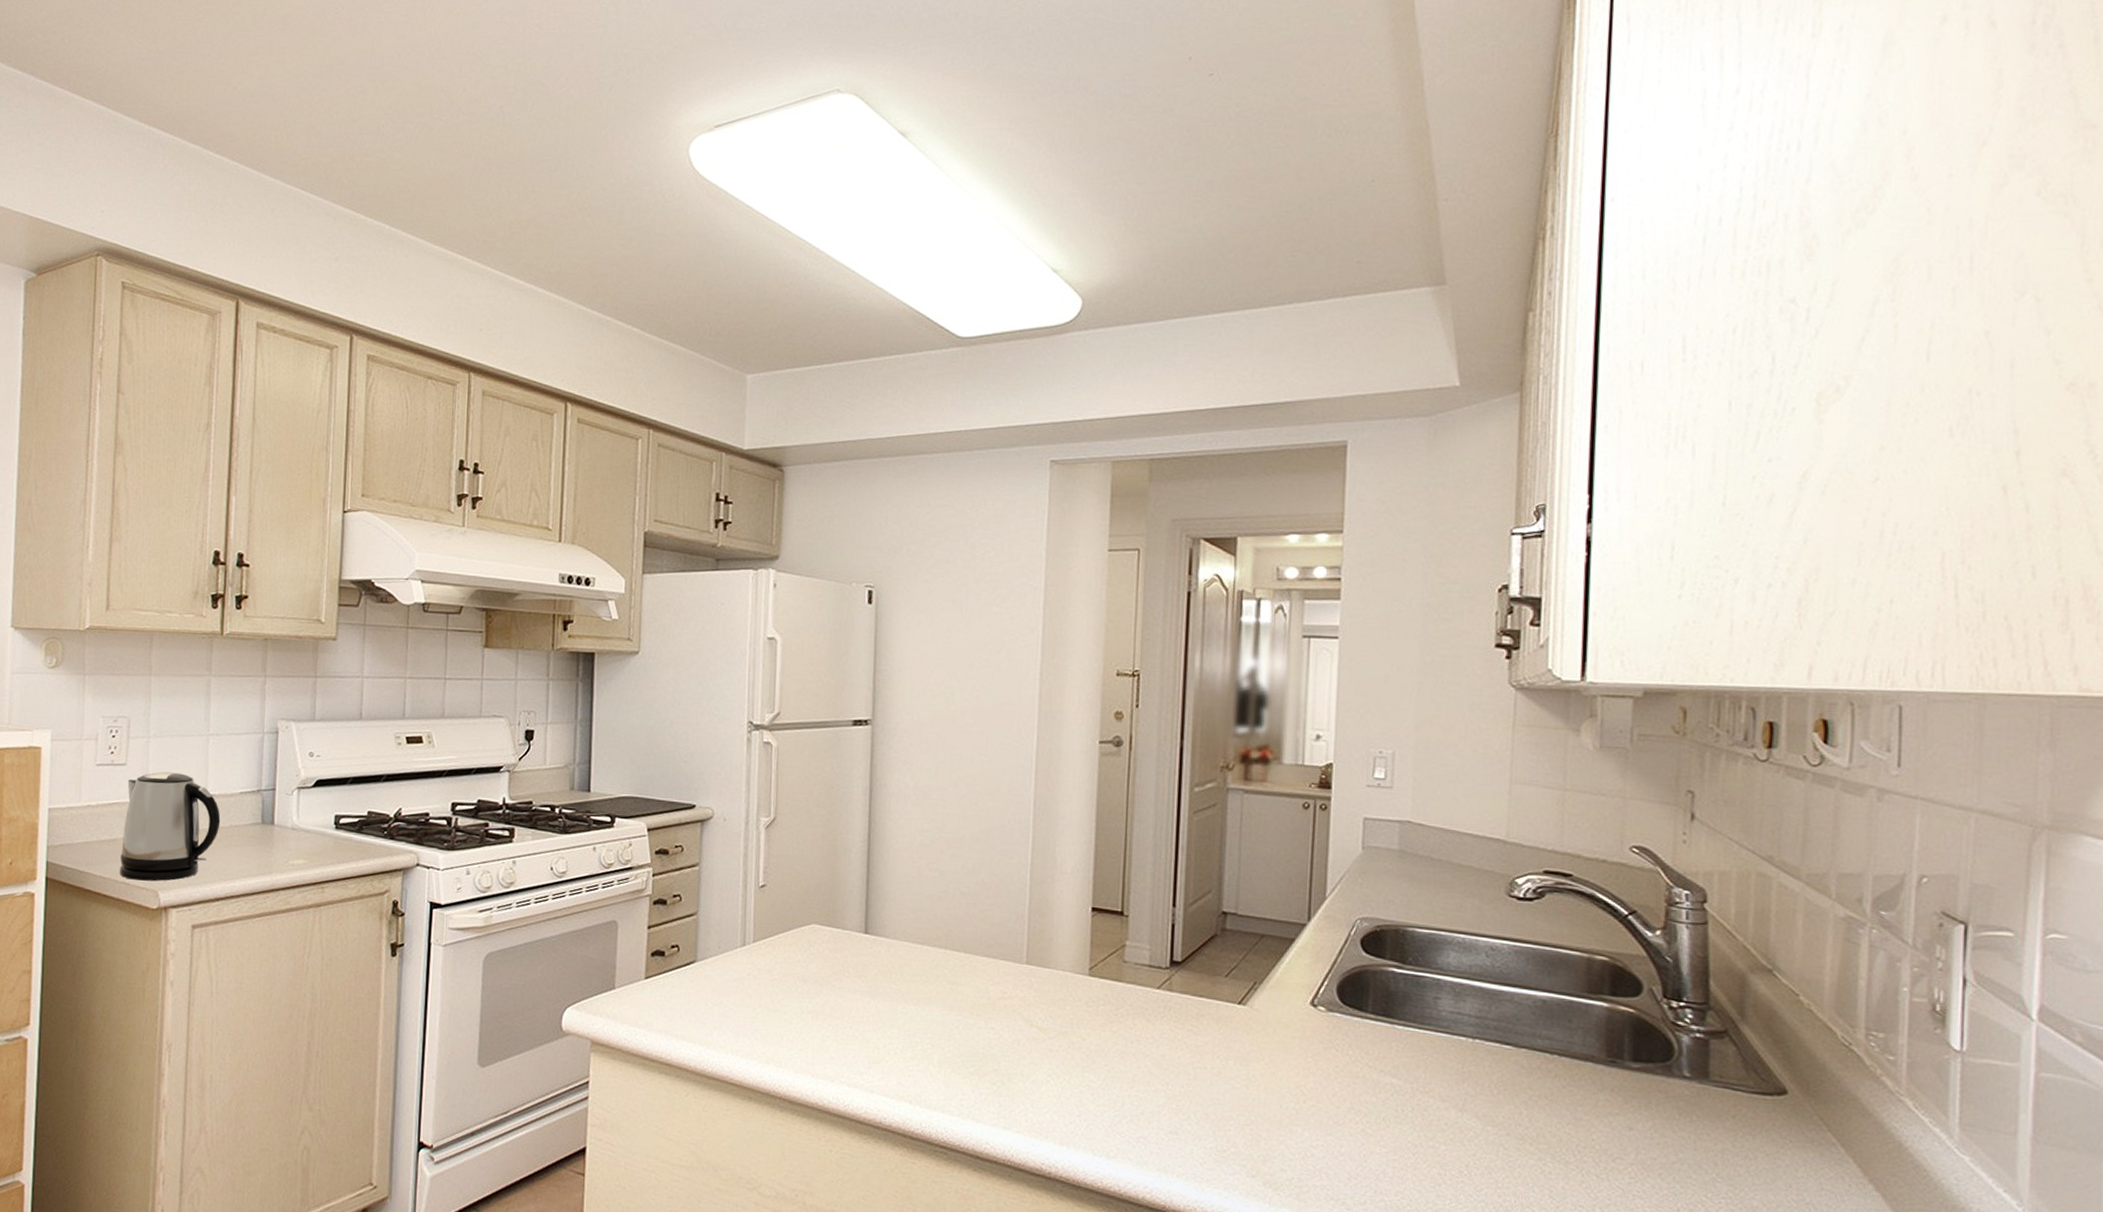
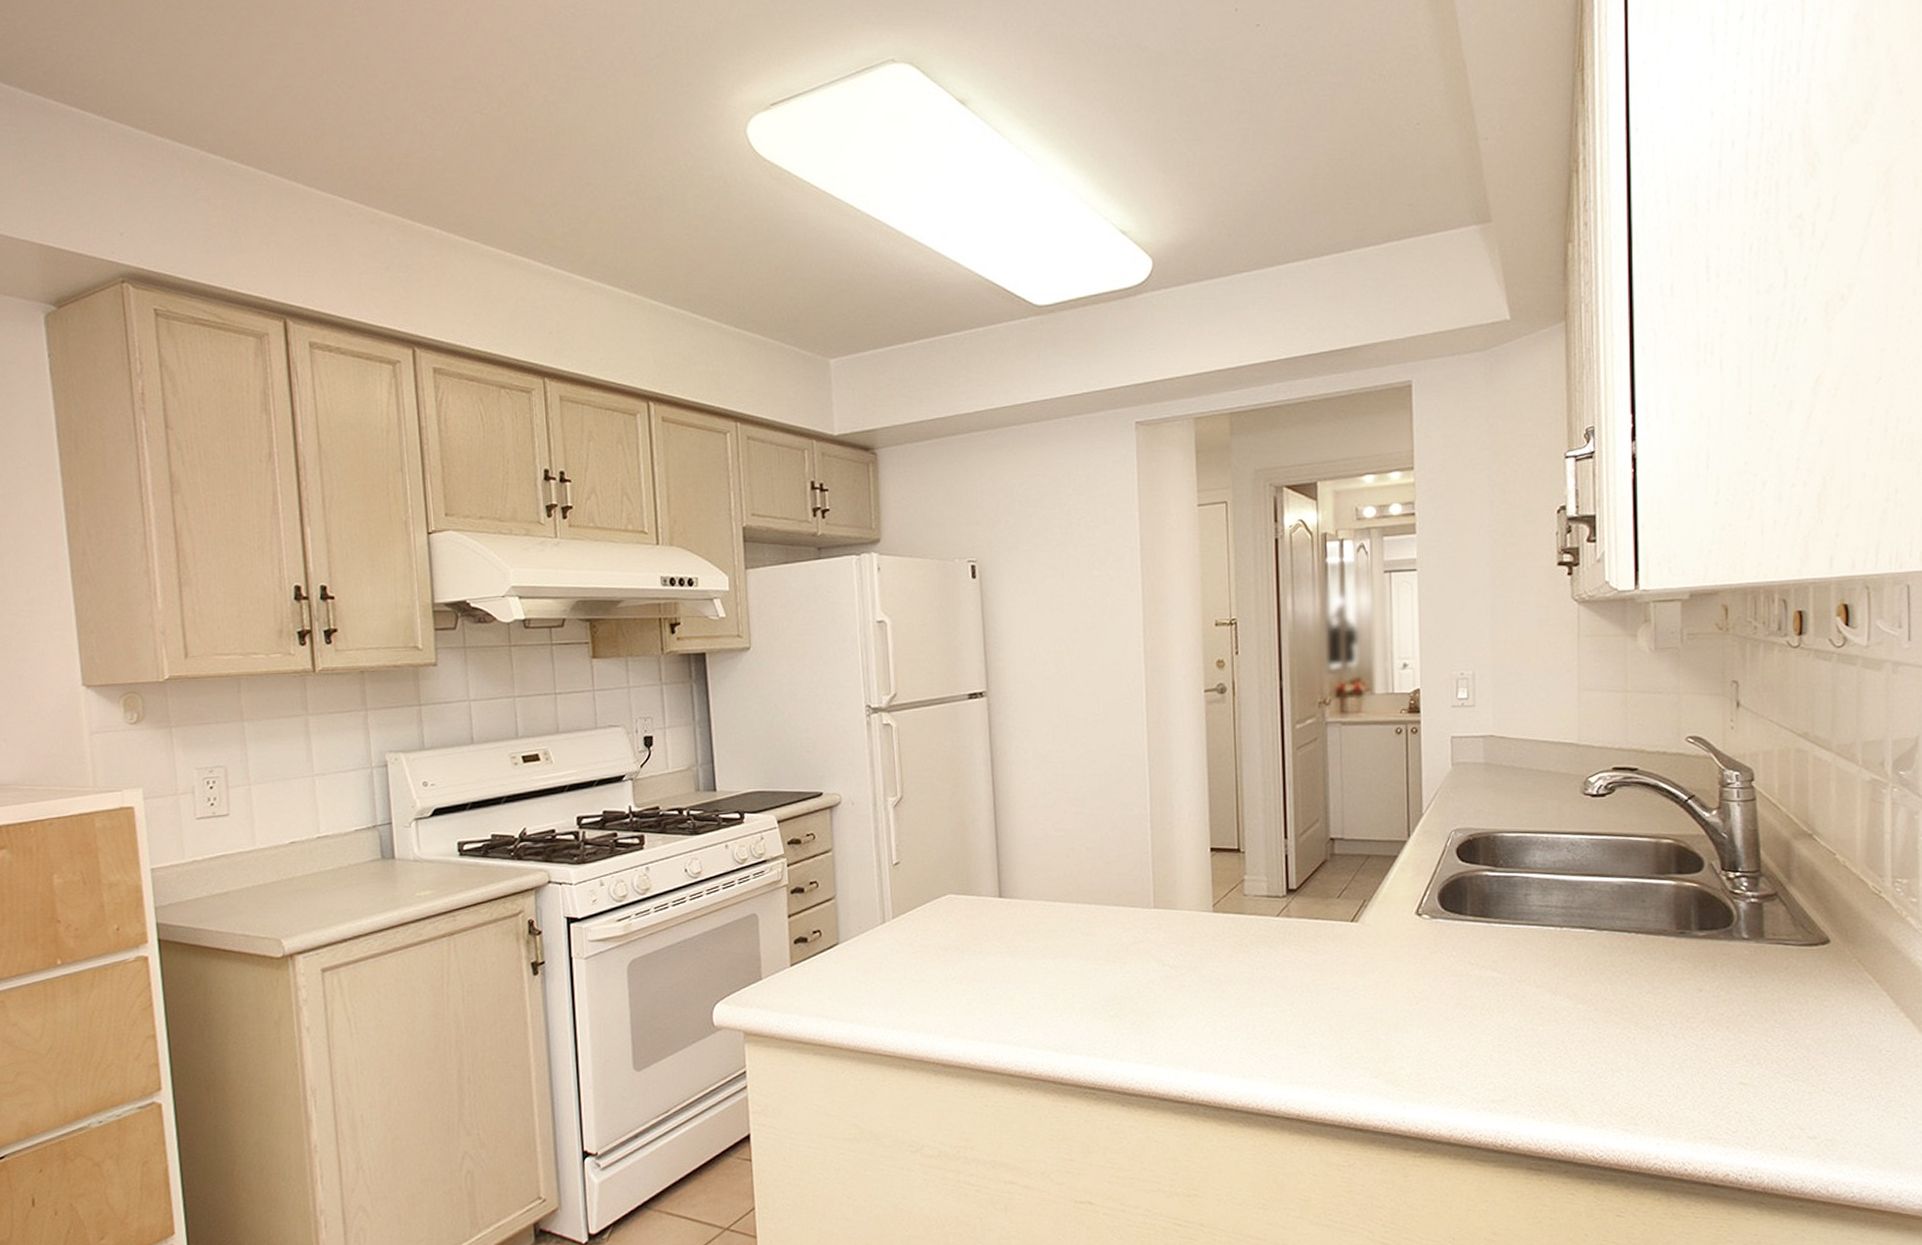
kettle: present [119,771,221,882] -> none [232,817,338,931]

